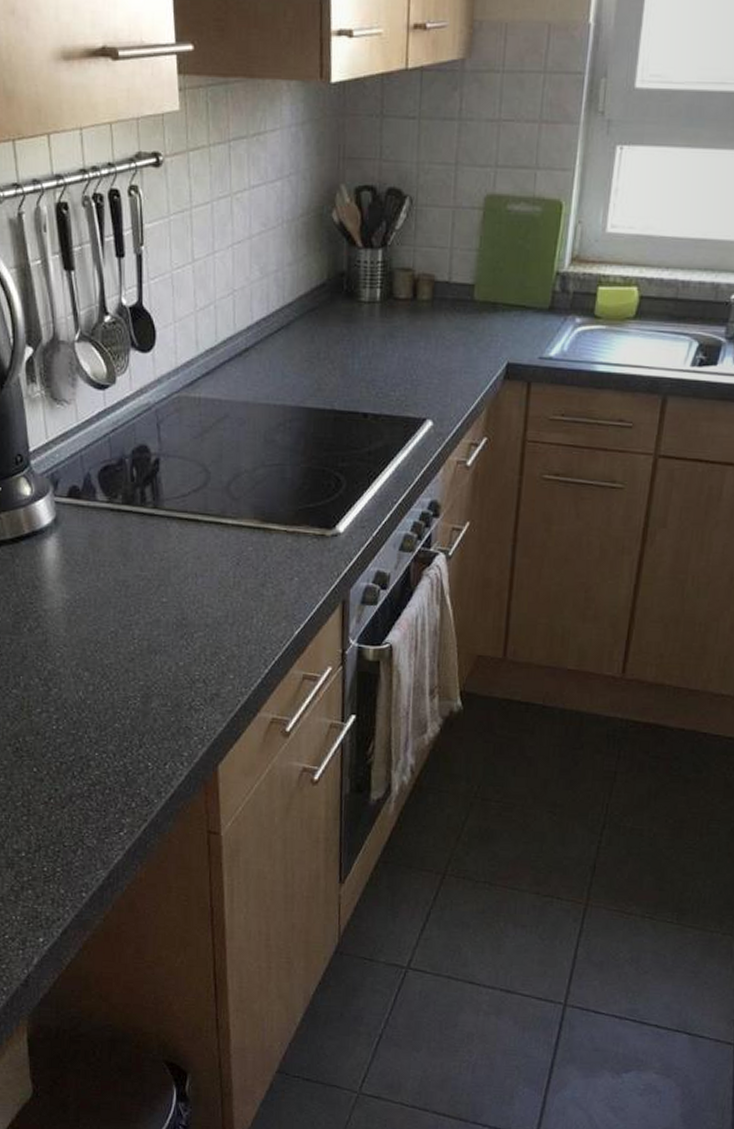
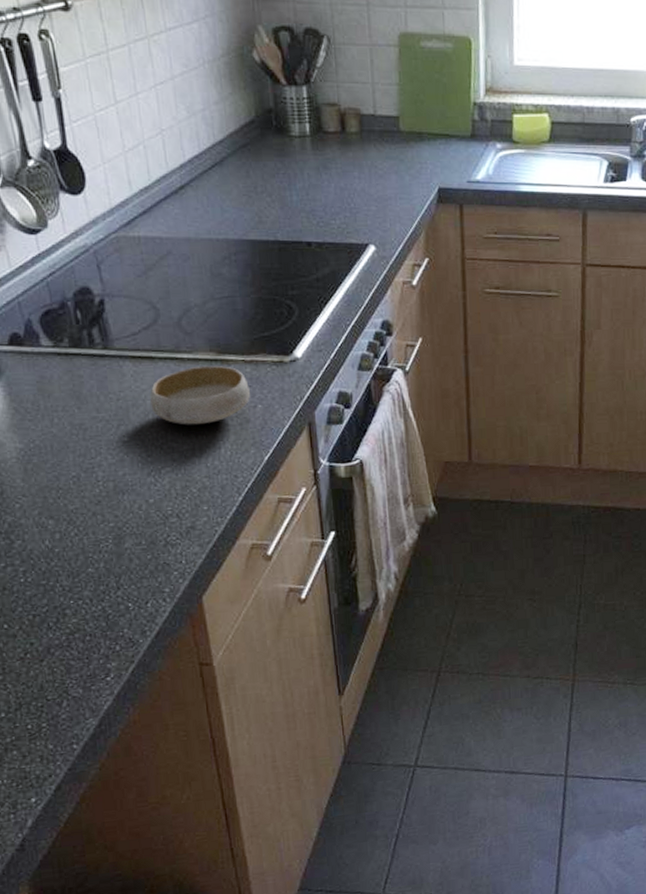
bowl: none [191,532,288,592] -> present [150,365,250,425]

